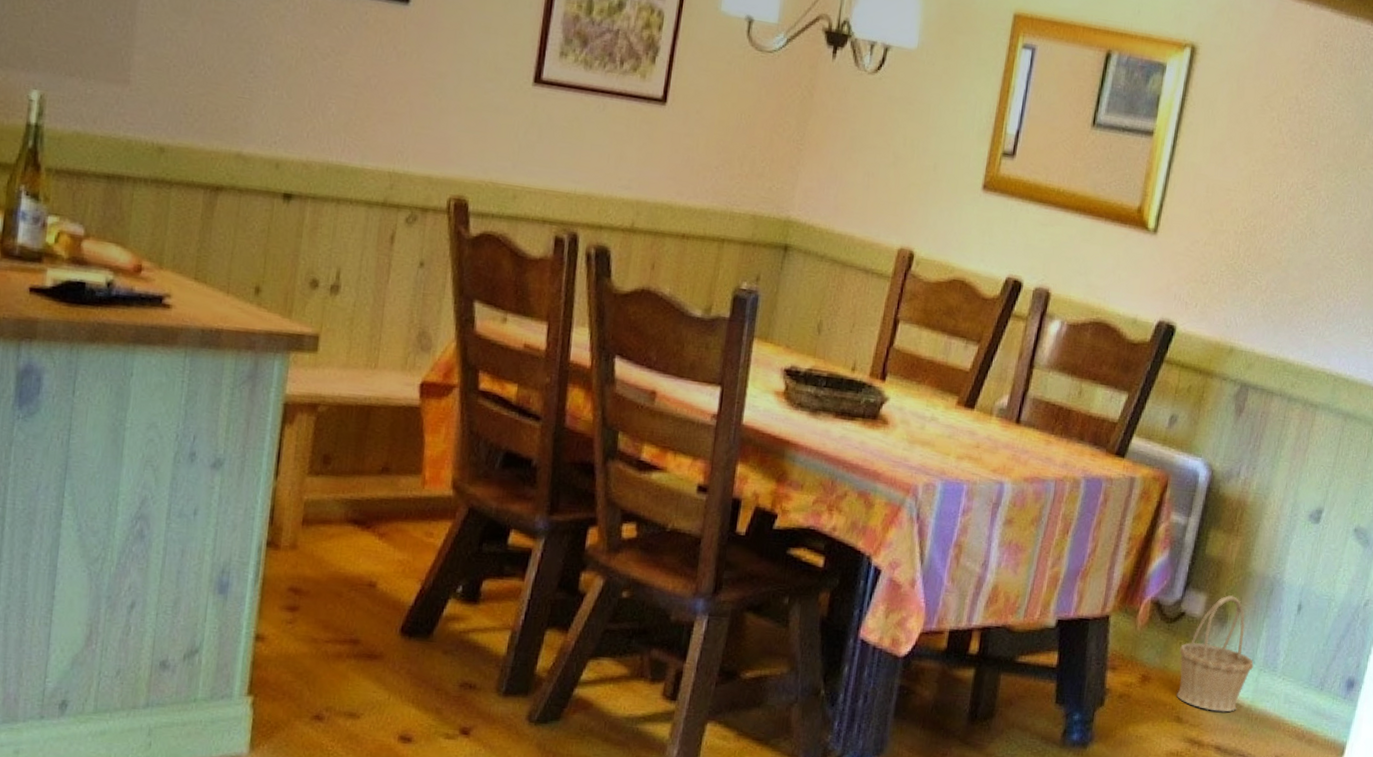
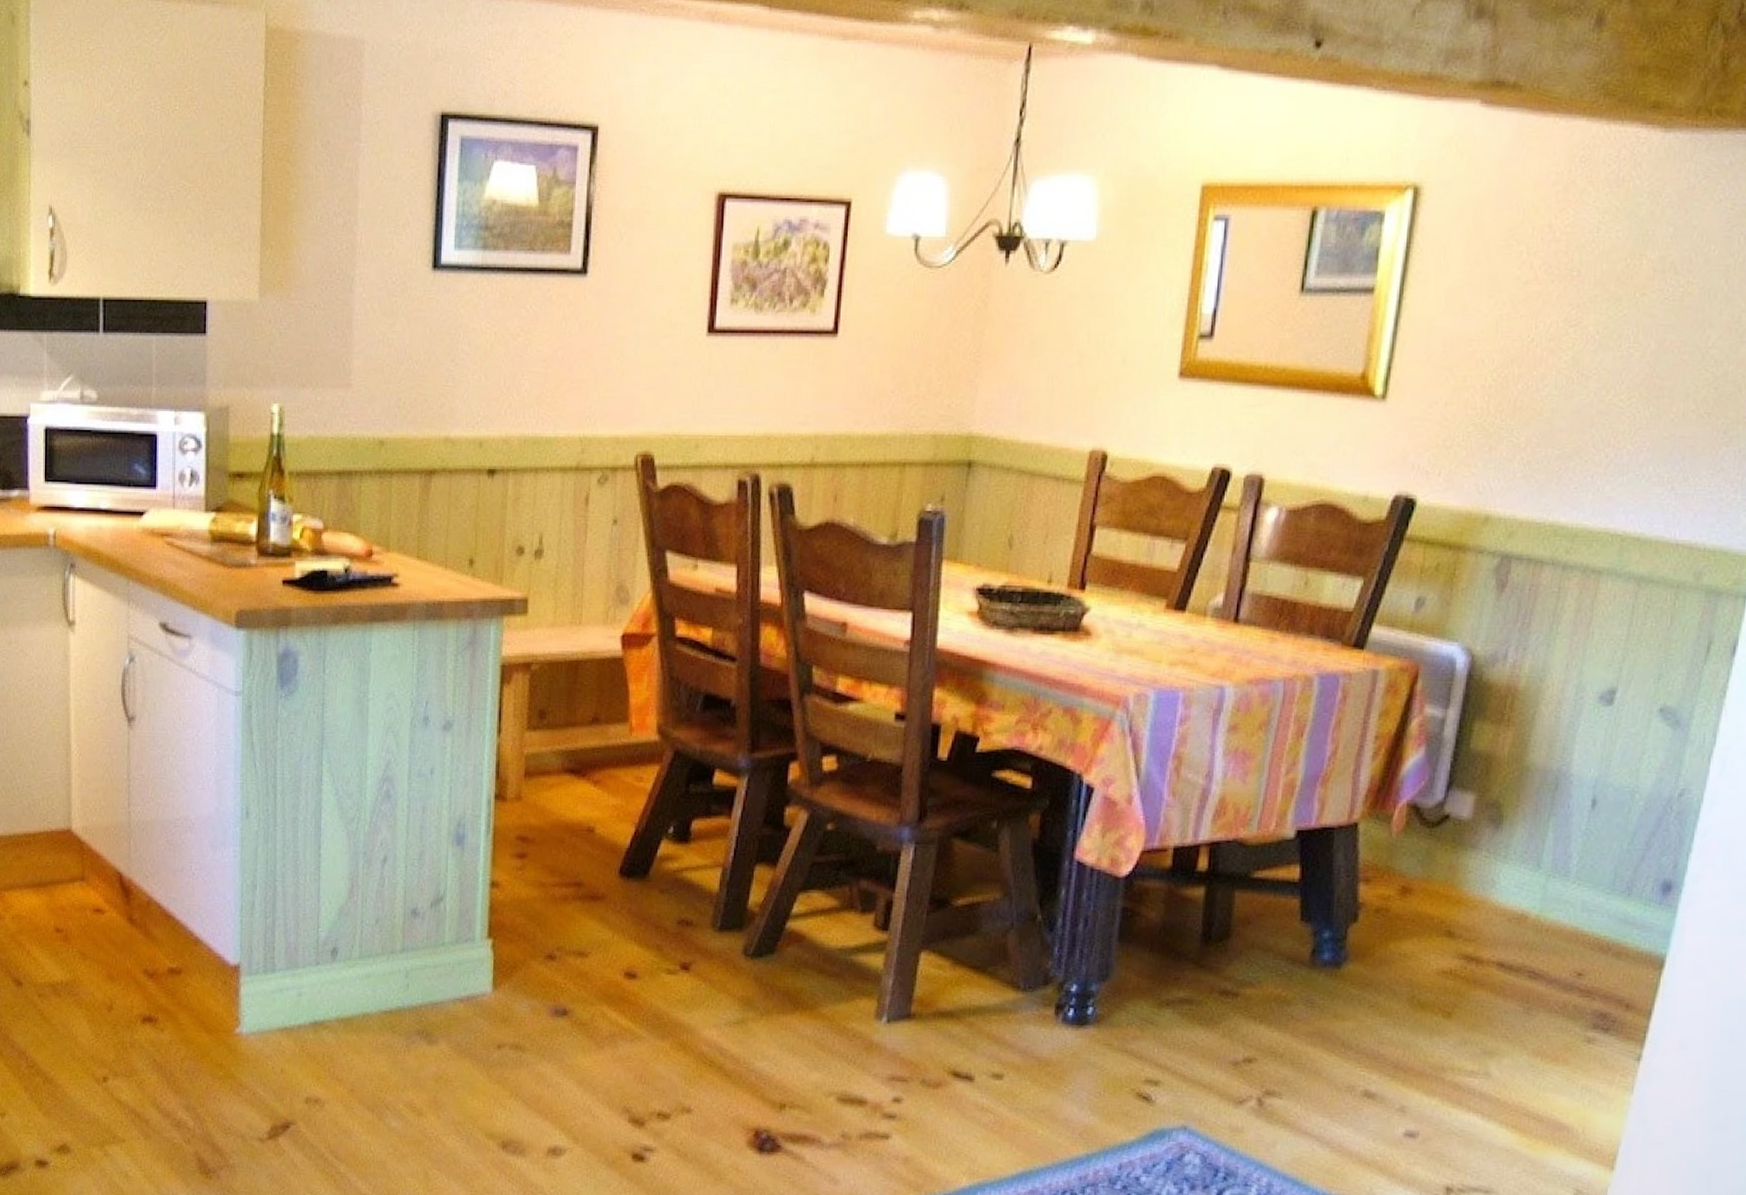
basket: present [1176,594,1254,712] -> none [1444,792,1540,924]

